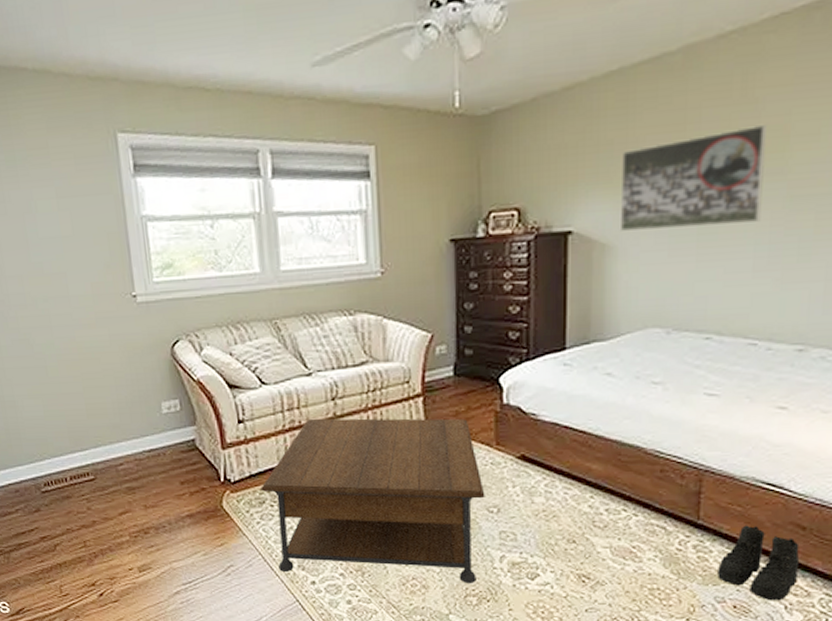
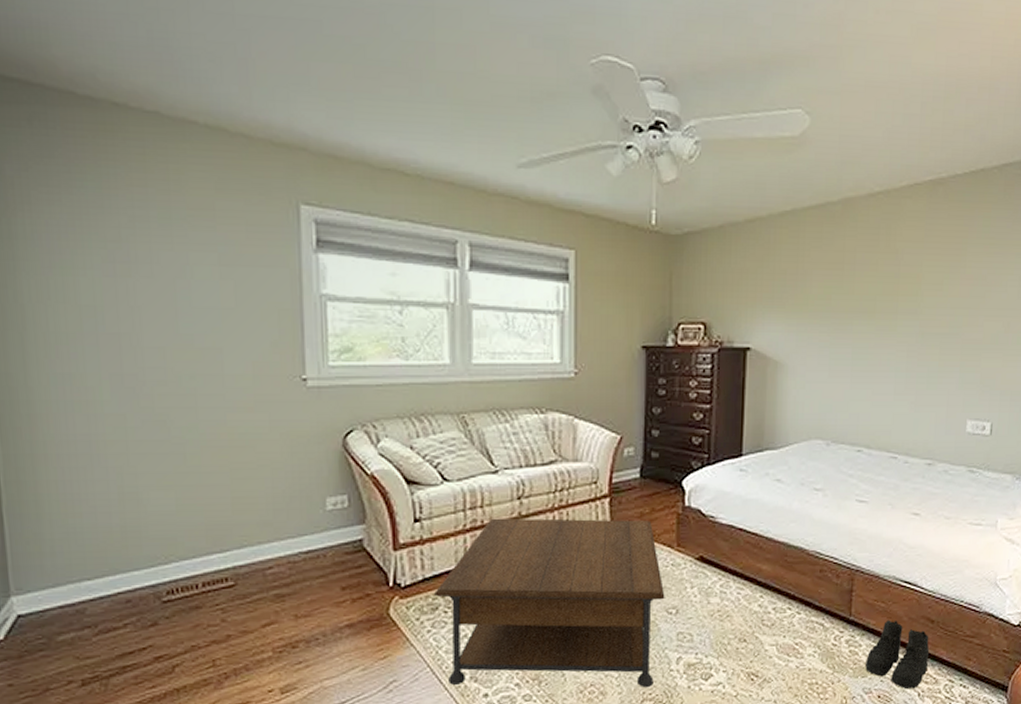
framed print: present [621,125,767,231] -> none [791,272,905,352]

